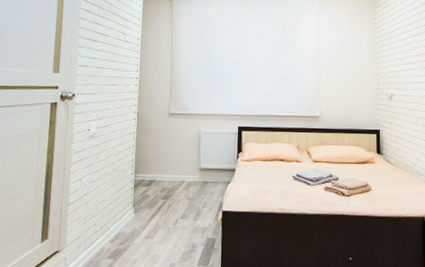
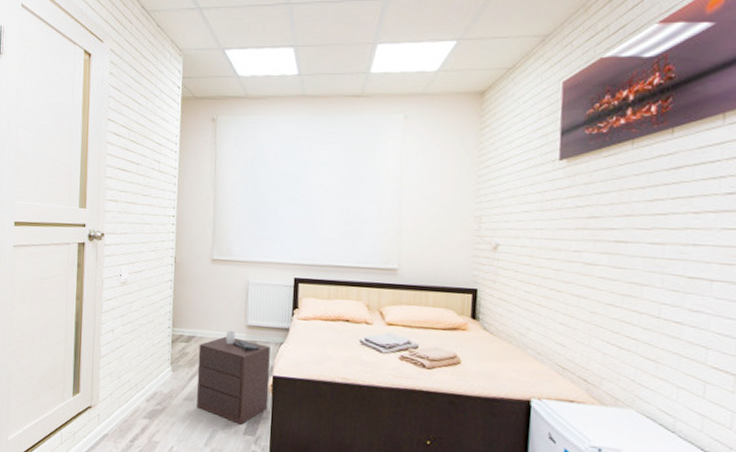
nightstand: none [156,173,220,257] -> present [196,330,270,425]

